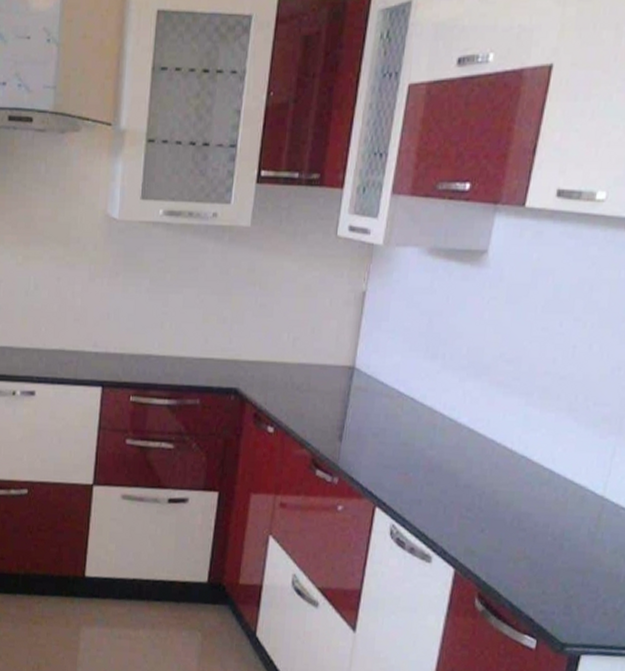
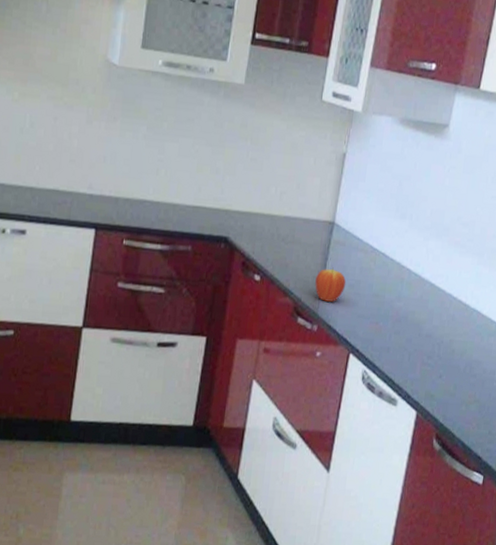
fruit: none [334,415,370,452] -> present [315,267,346,302]

